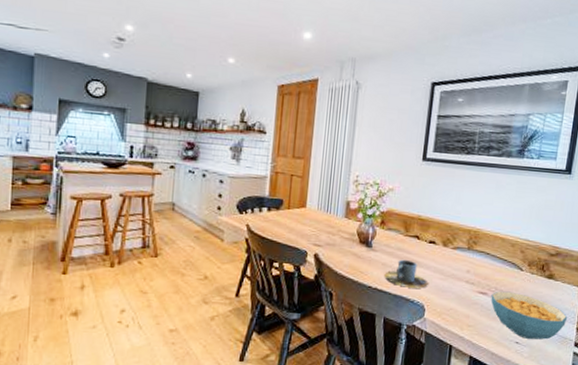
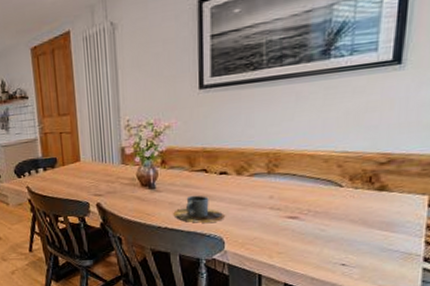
cereal bowl: present [490,291,568,340] -> none [303,211,411,260]

